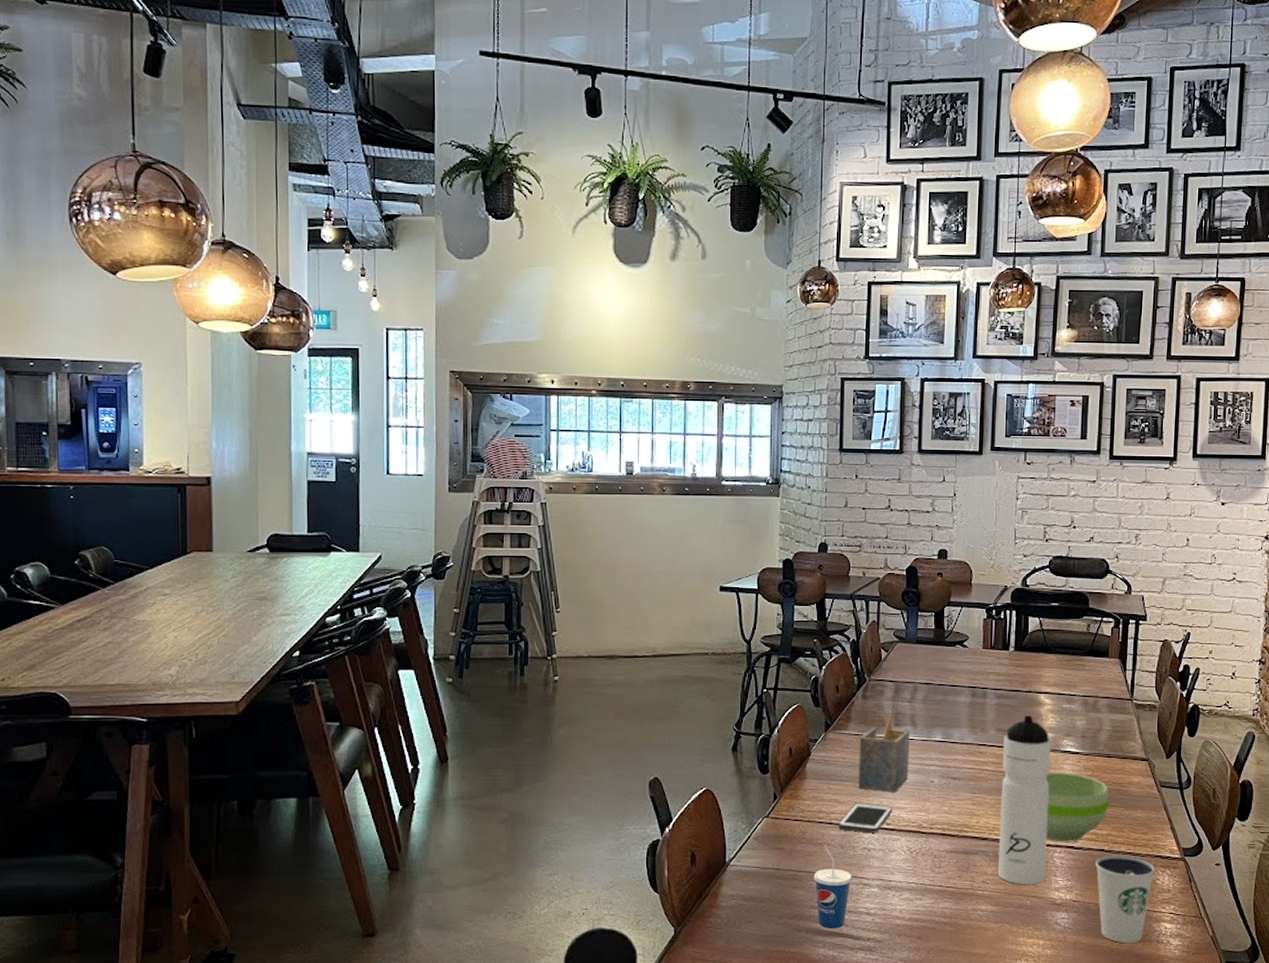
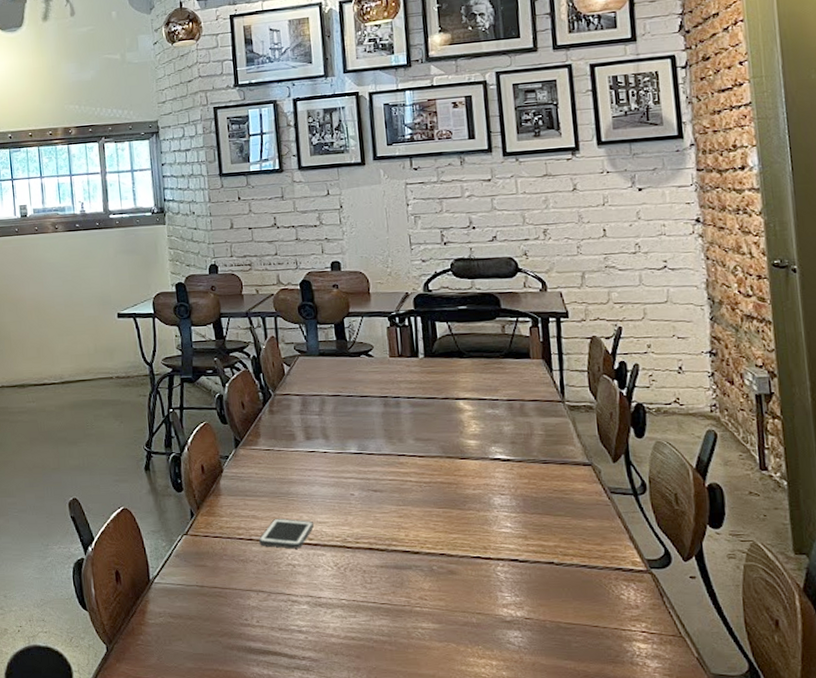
cup: present [813,845,852,931] -> none [239,561,280,649]
napkin holder: present [859,710,910,793] -> none [271,424,327,507]
water bottle: present [998,715,1051,885] -> none [424,423,490,601]
bowl: present [1045,772,1110,843] -> none [476,481,553,556]
dixie cup: present [1095,855,1155,944] -> none [545,568,617,665]

